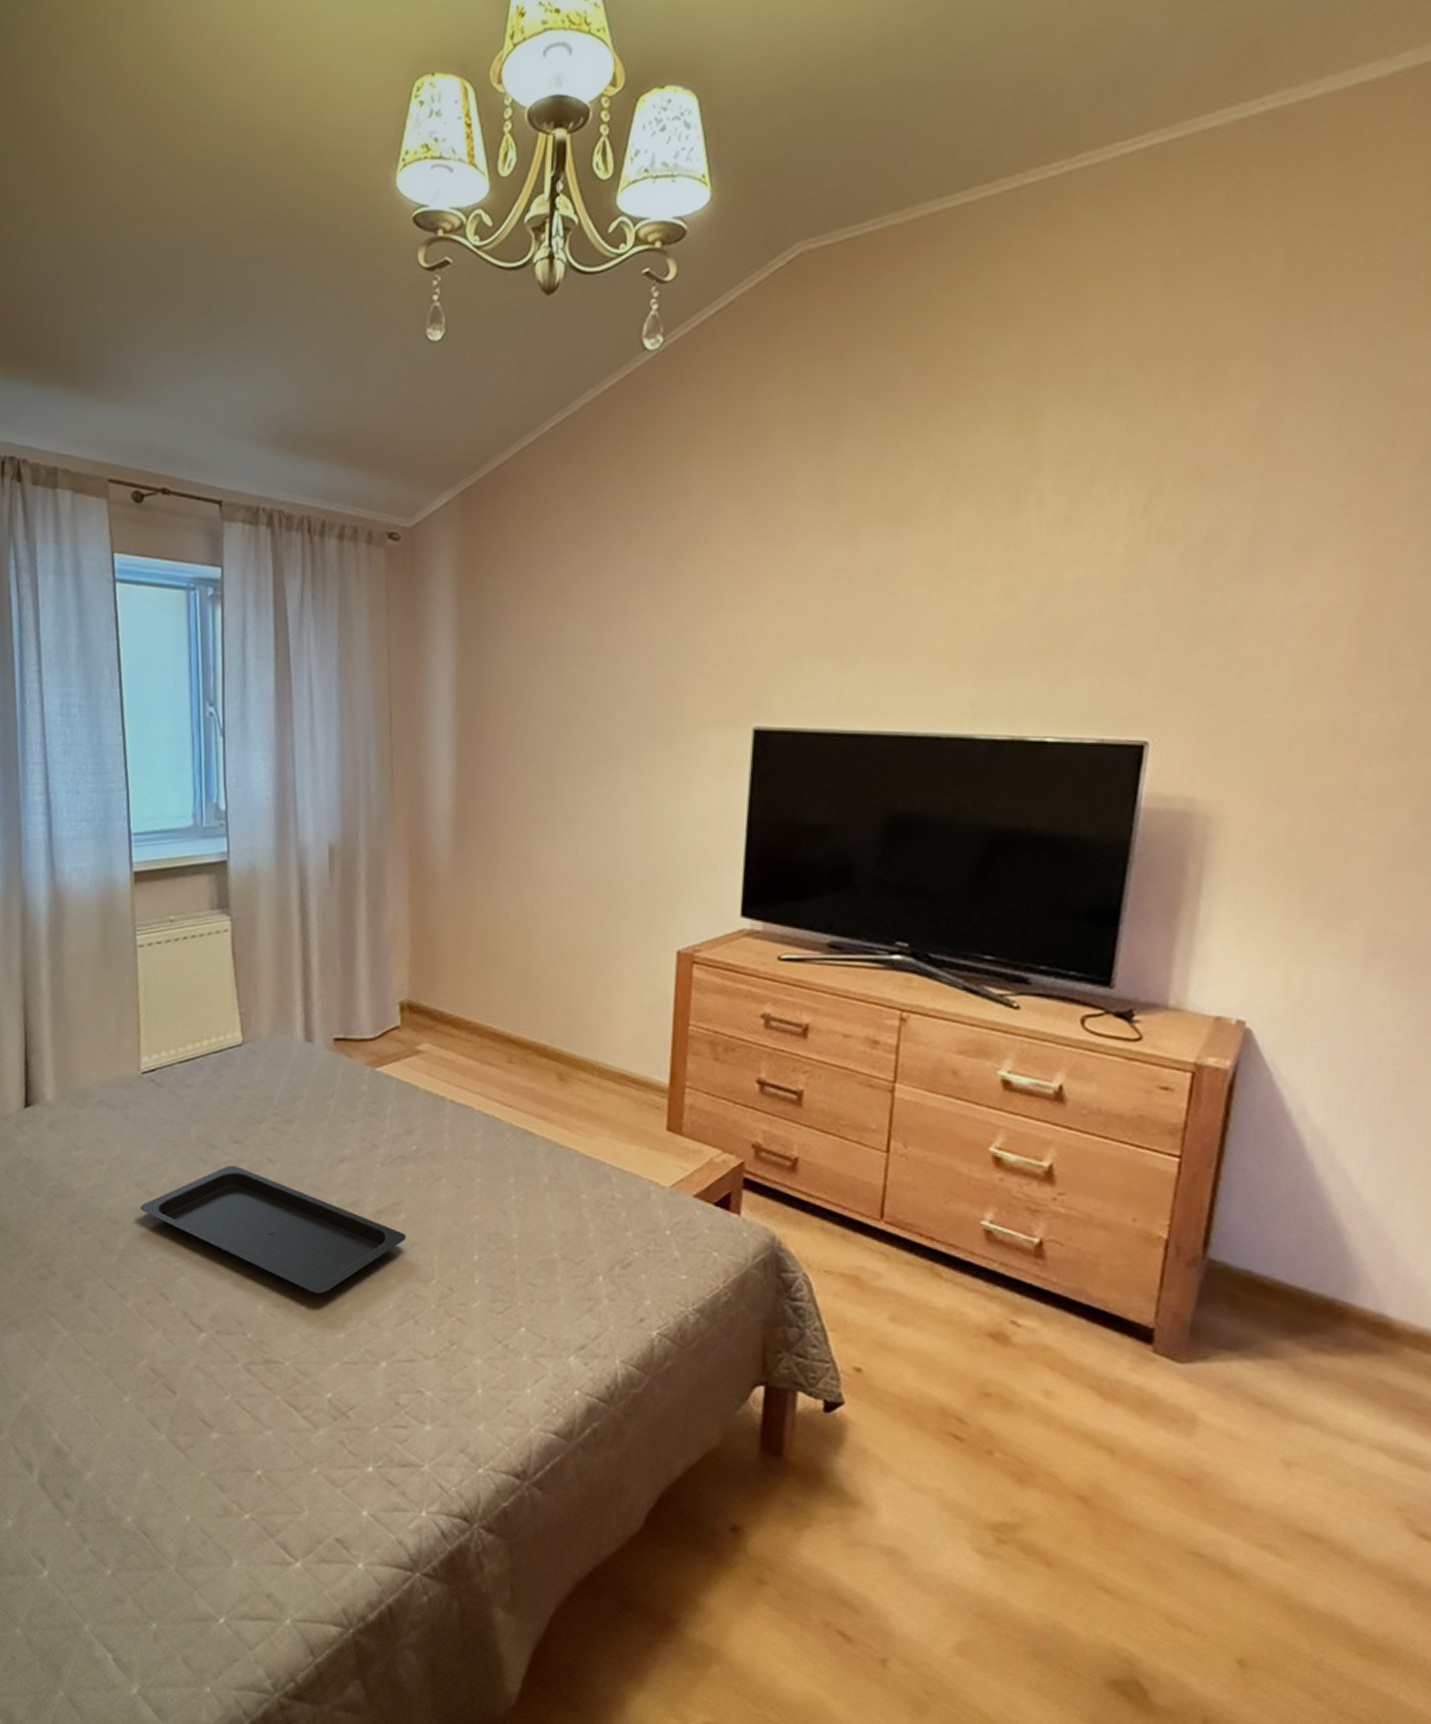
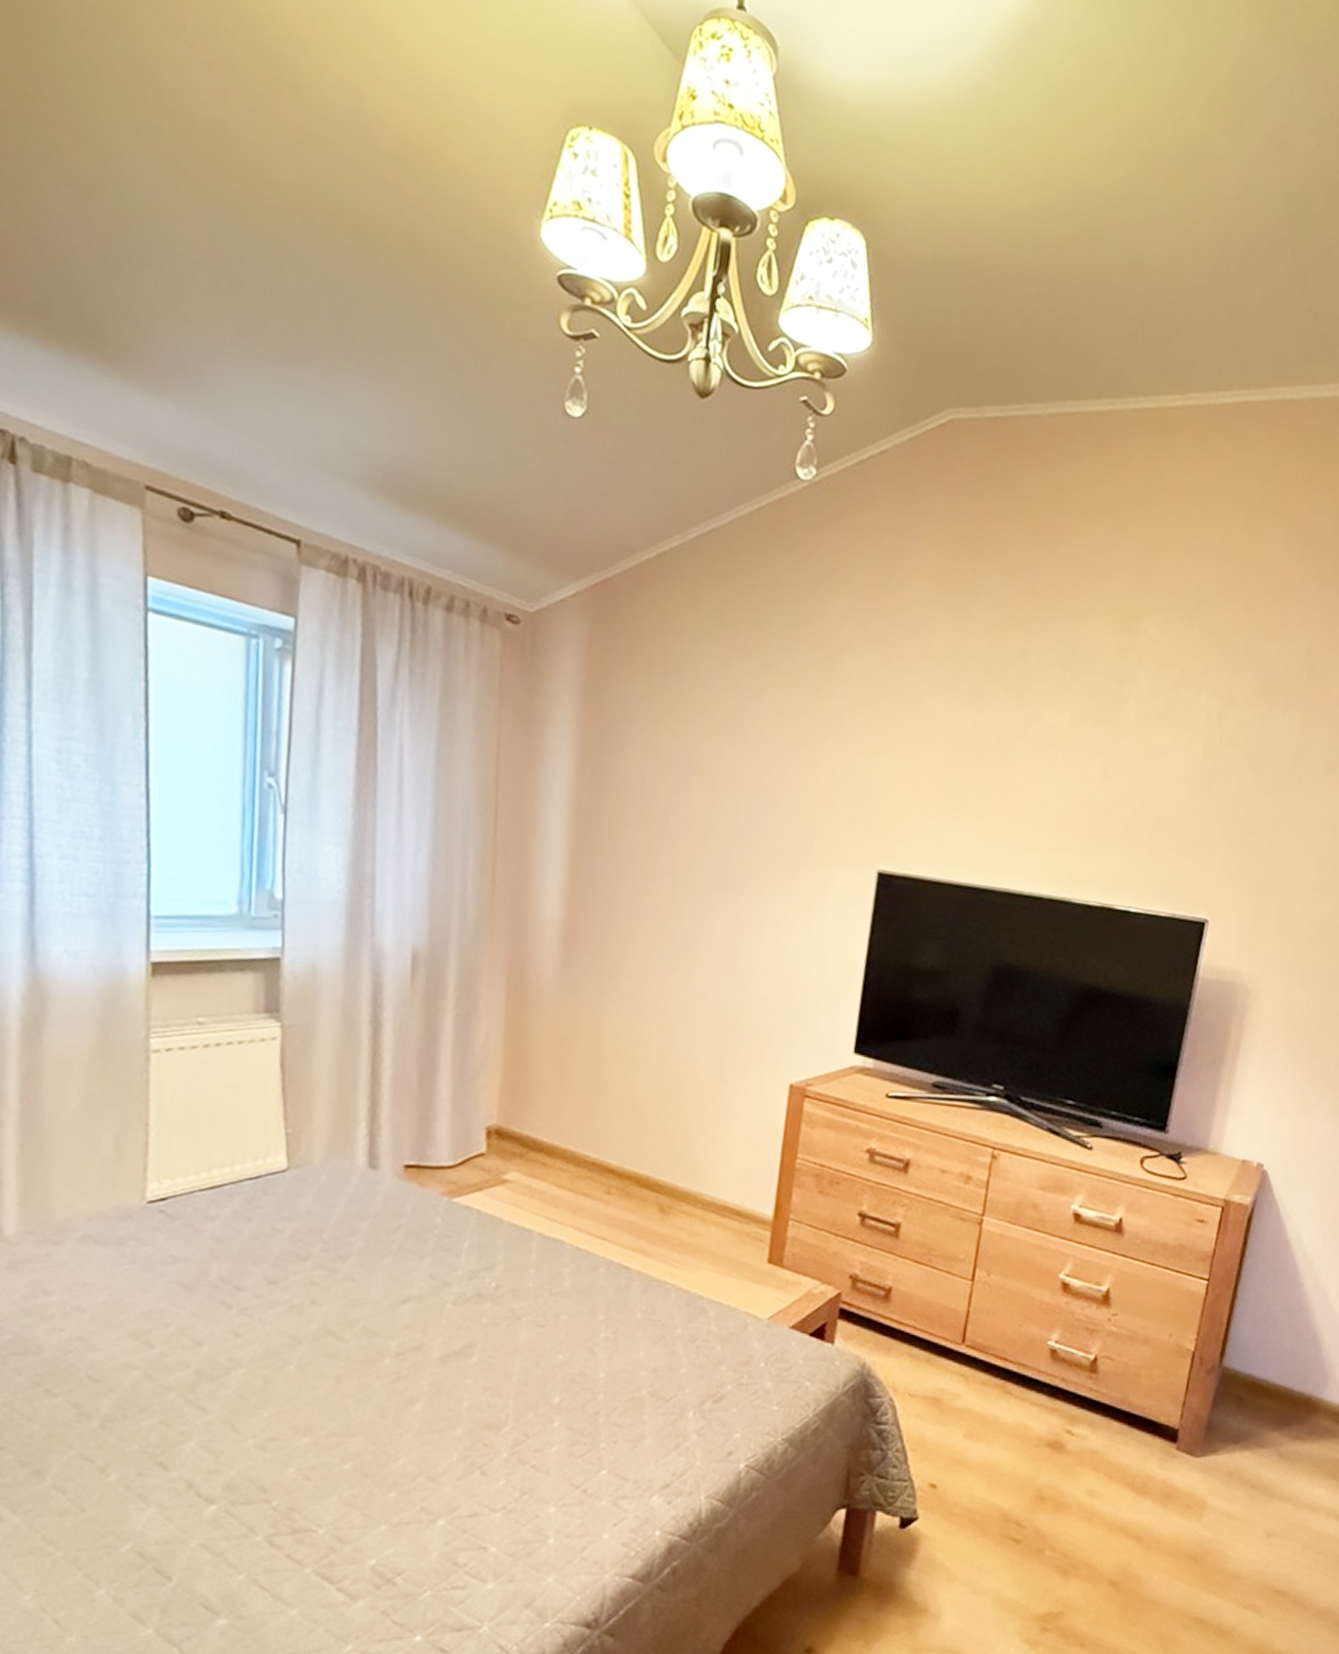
serving tray: present [140,1165,407,1294] -> none [134,1309,478,1450]

